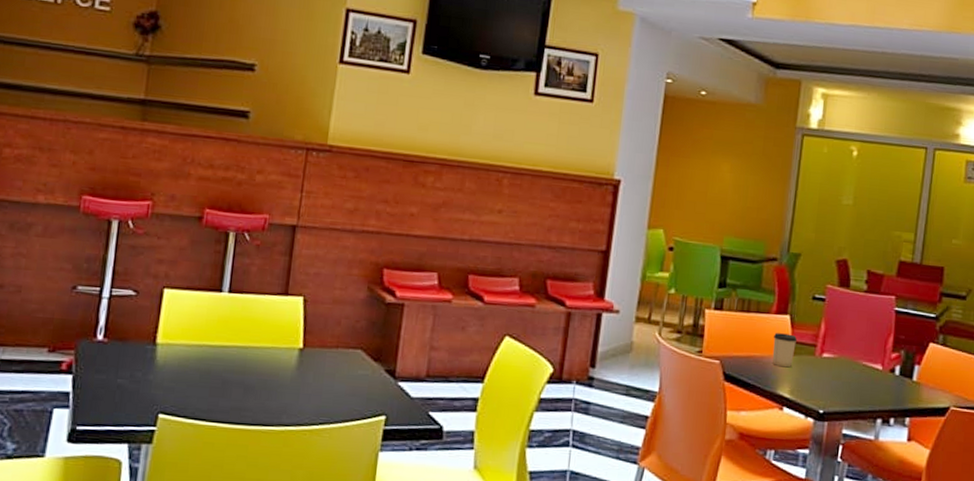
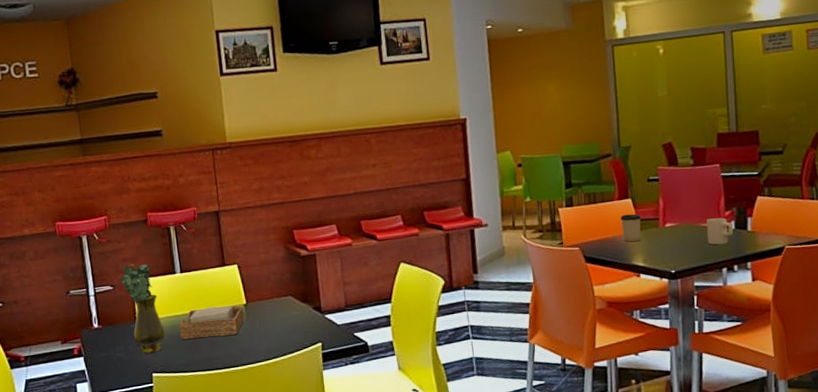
vase: none [145,263,191,388] -> present [120,261,165,354]
napkin holder: none [207,342,299,386] -> present [179,305,245,340]
cup: none [866,358,898,391] -> present [706,218,734,245]

